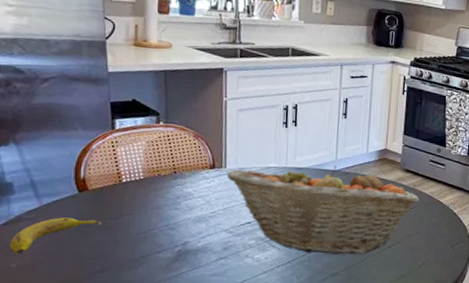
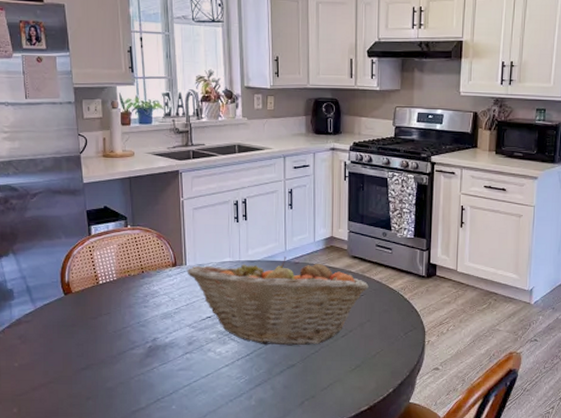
fruit: present [9,217,102,254] -> none [12,319,85,354]

